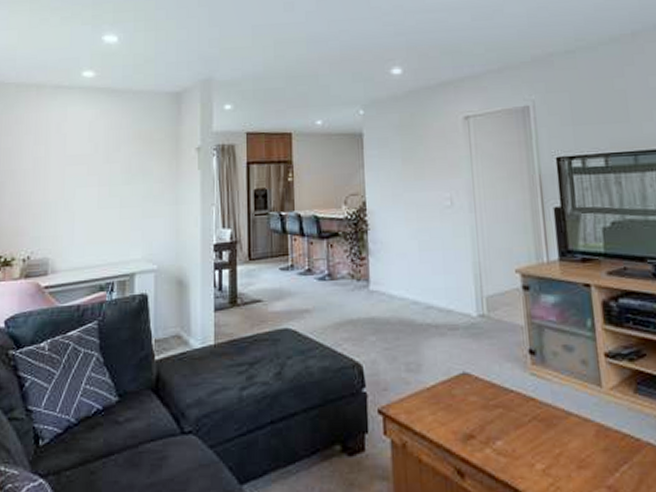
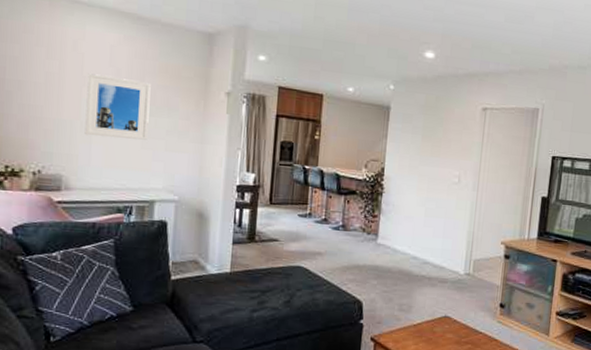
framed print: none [68,151,126,214] -> present [85,73,151,140]

